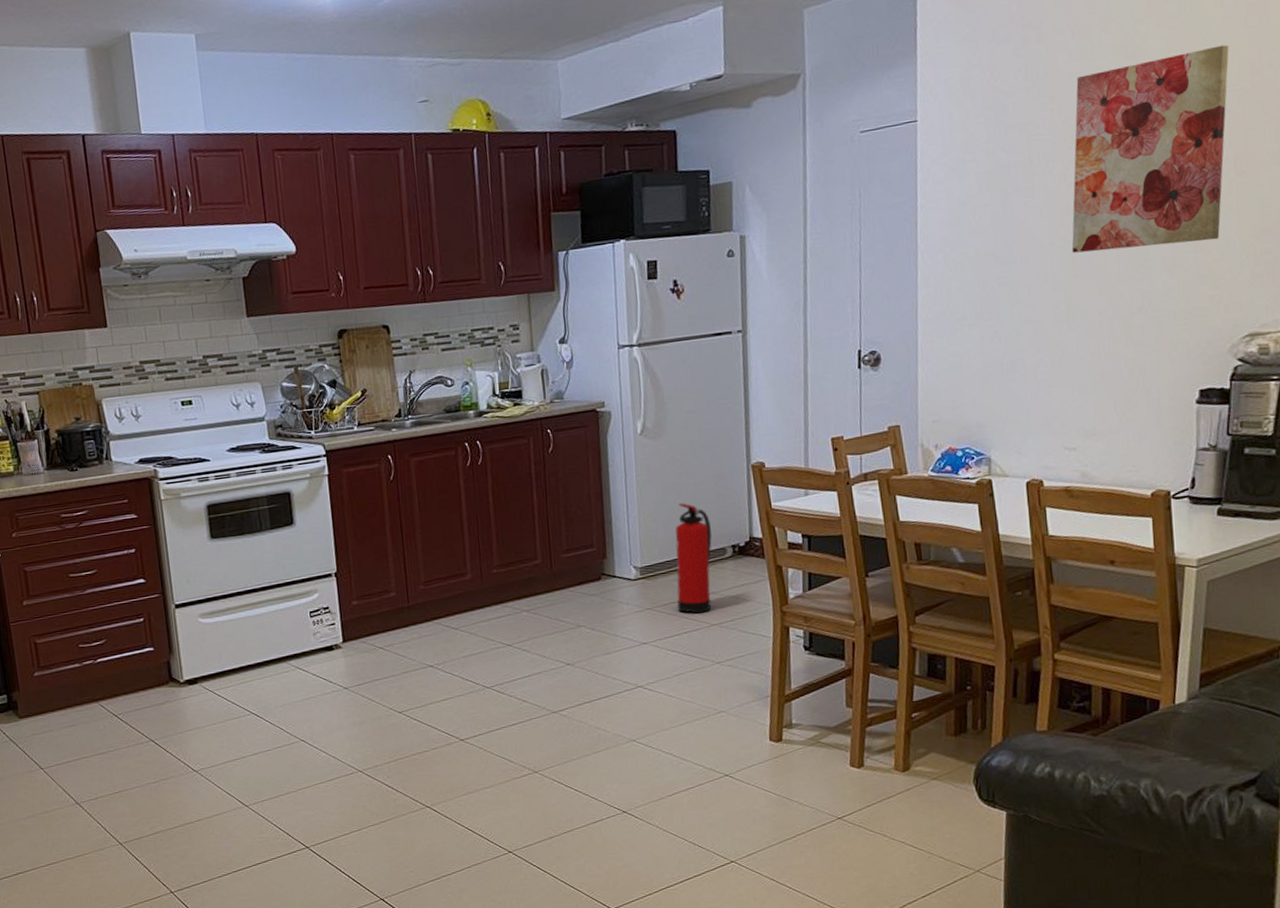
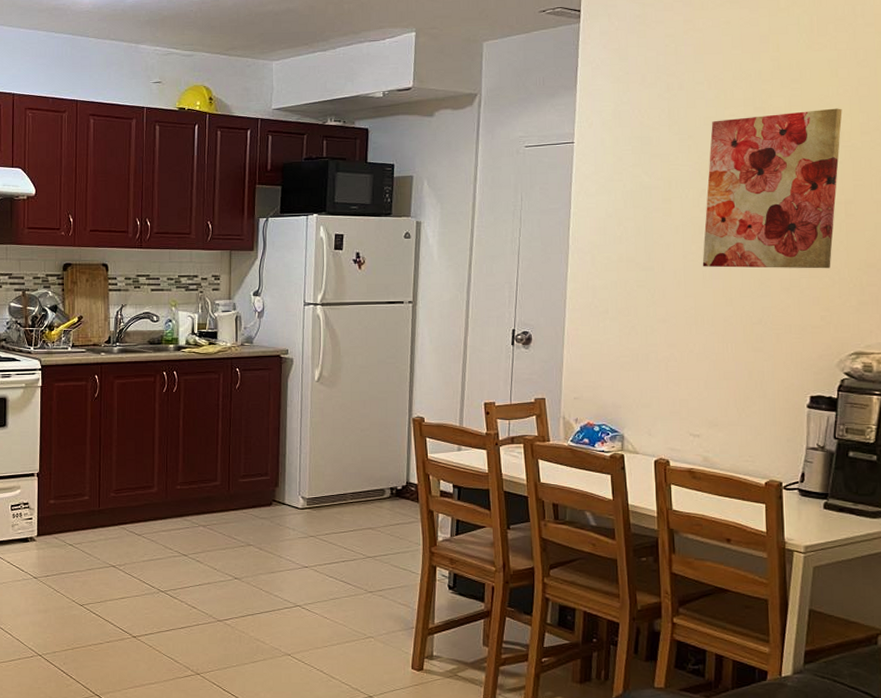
fire extinguisher: present [675,503,712,614] -> none [338,445,373,545]

